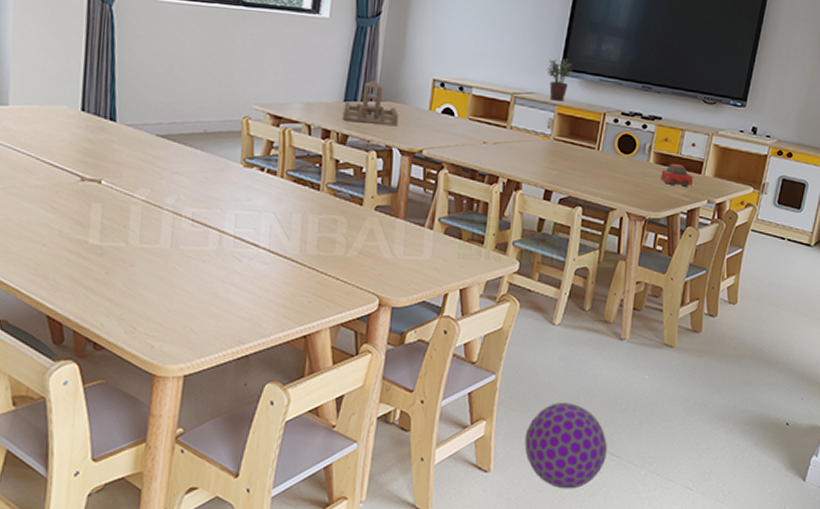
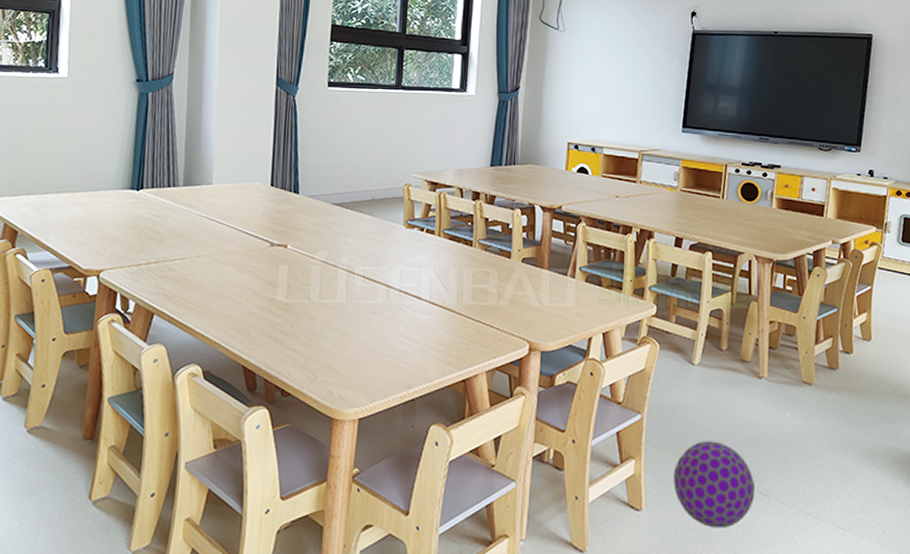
toy block set: present [343,80,399,127] -> none [490,146,539,186]
potted plant: present [546,58,574,101] -> none [669,117,694,156]
toy car: present [661,163,694,187] -> none [784,207,817,229]

